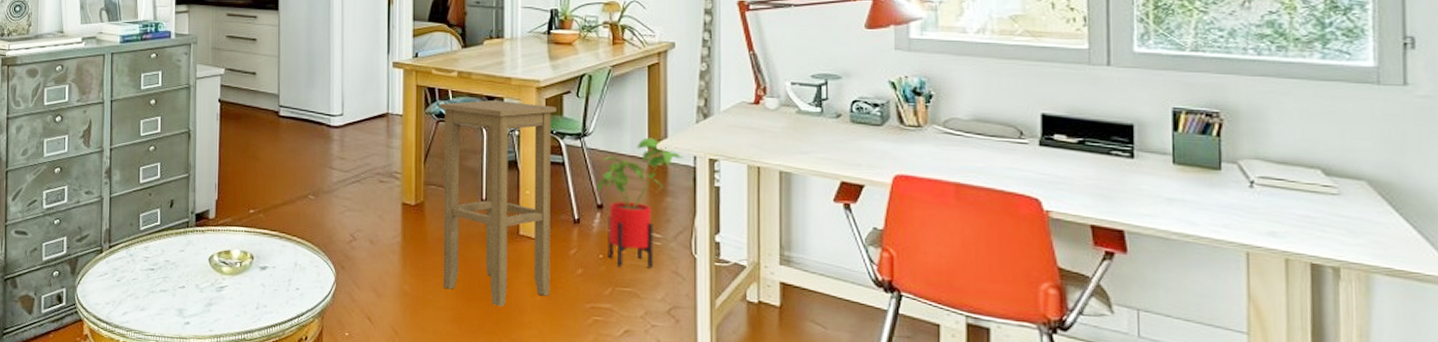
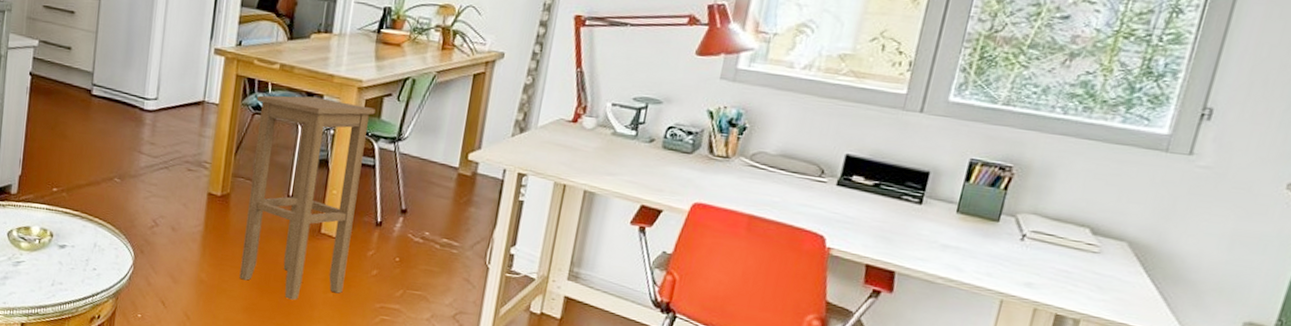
house plant: present [597,137,684,269] -> none [403,147,494,275]

